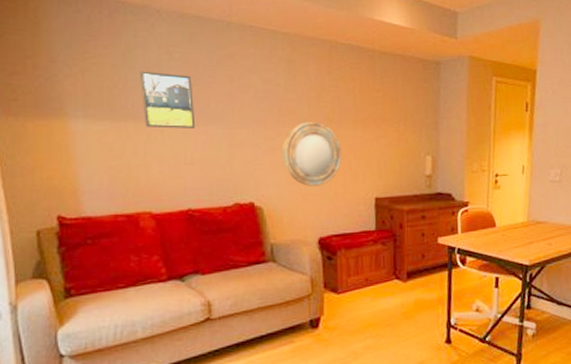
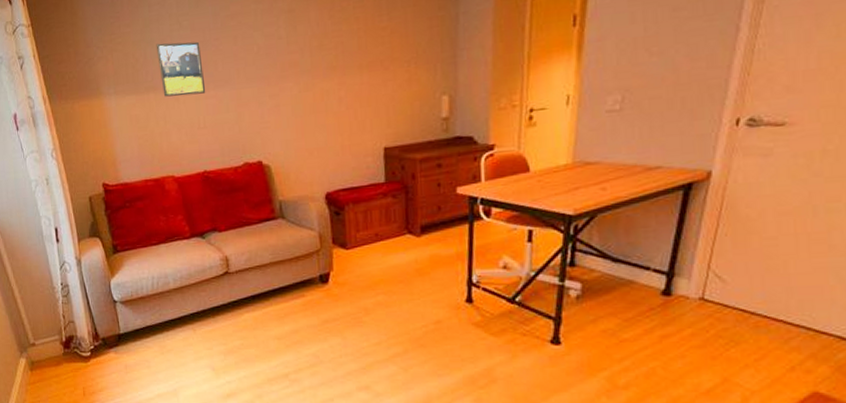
home mirror: present [283,122,341,186] -> none [287,72,347,141]

